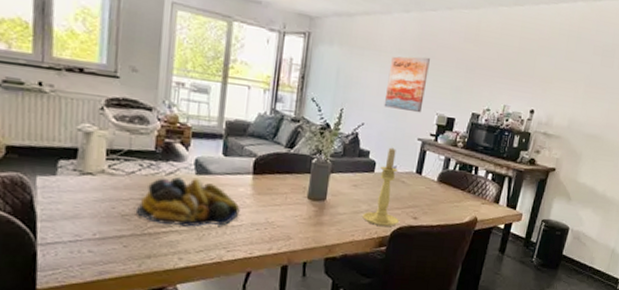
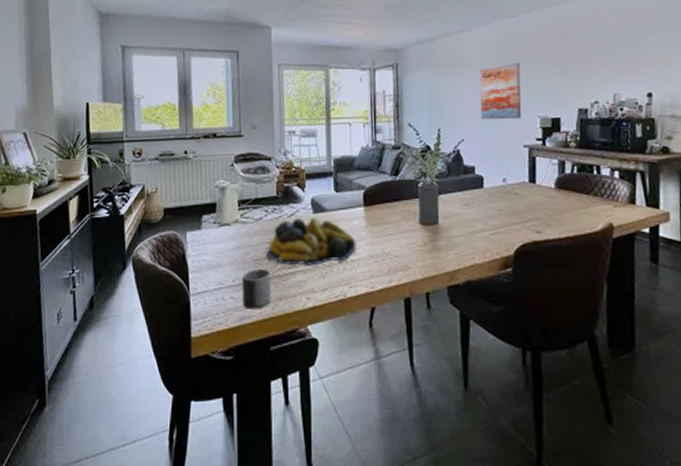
mug: none [103,224,140,265] -> present [241,268,271,310]
candle holder: present [362,147,399,226] -> none [479,159,521,245]

